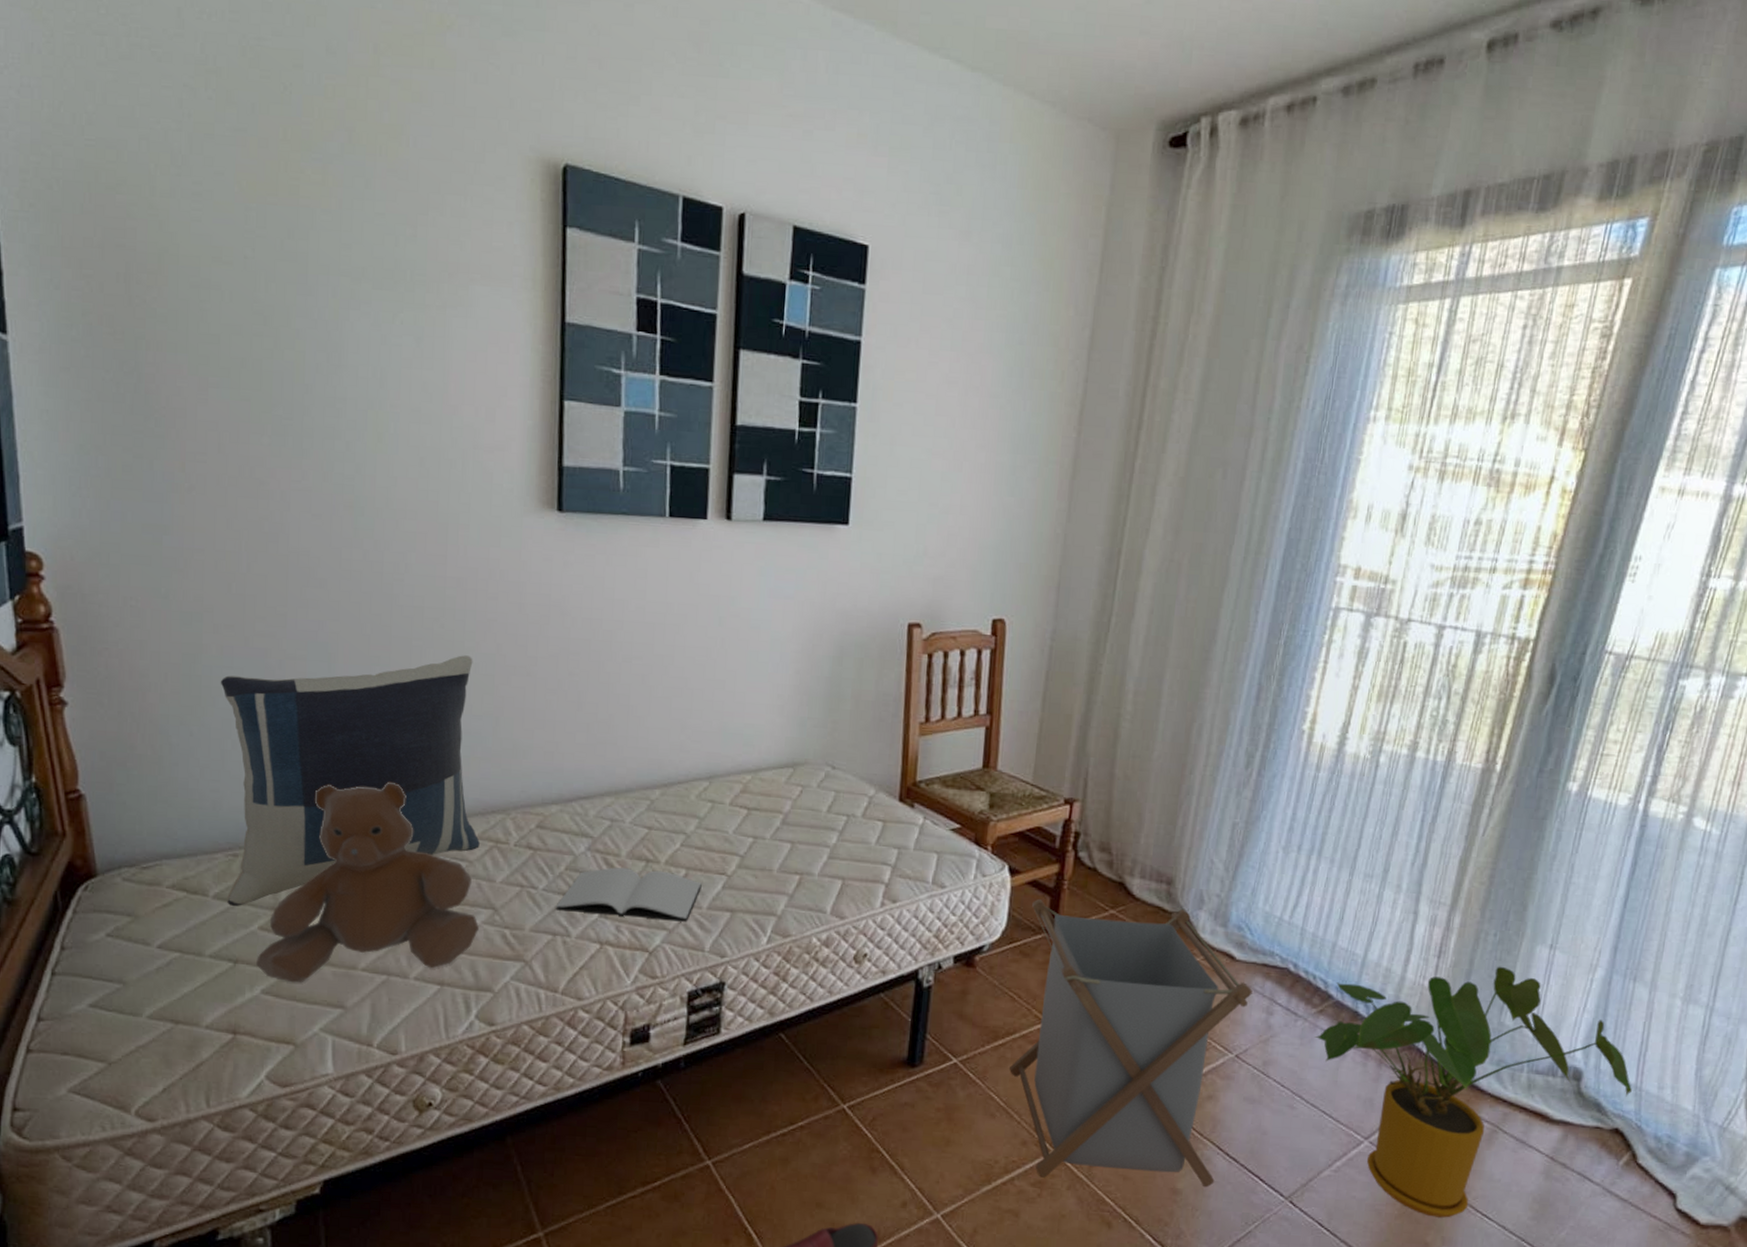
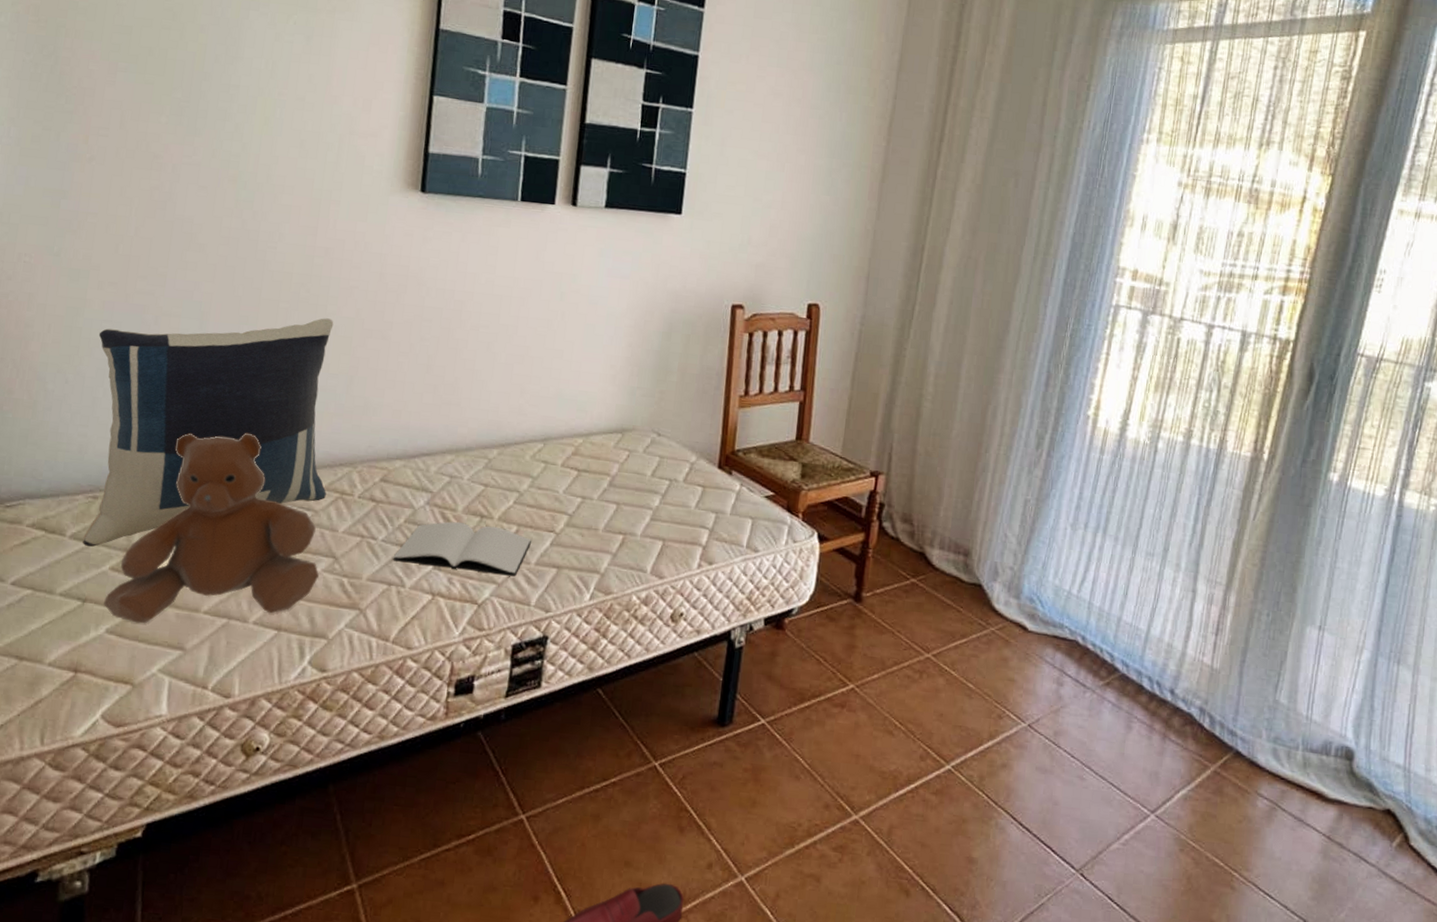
laundry basket: present [1009,898,1253,1187] -> none [814,565,1044,856]
house plant: present [1314,966,1632,1218] -> none [1101,645,1401,896]

